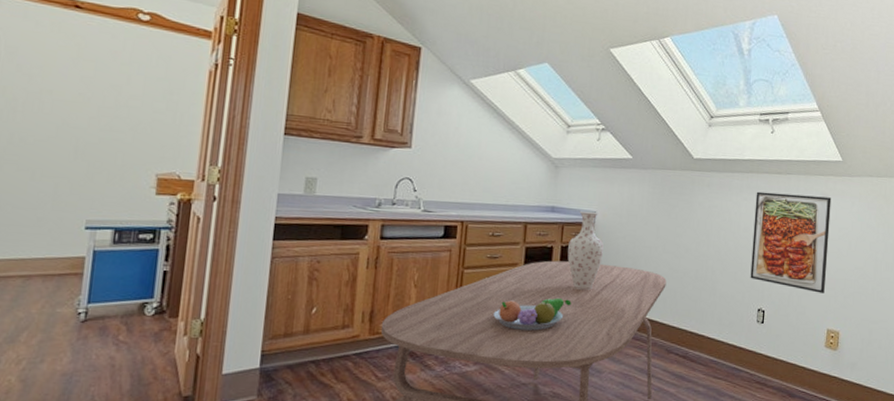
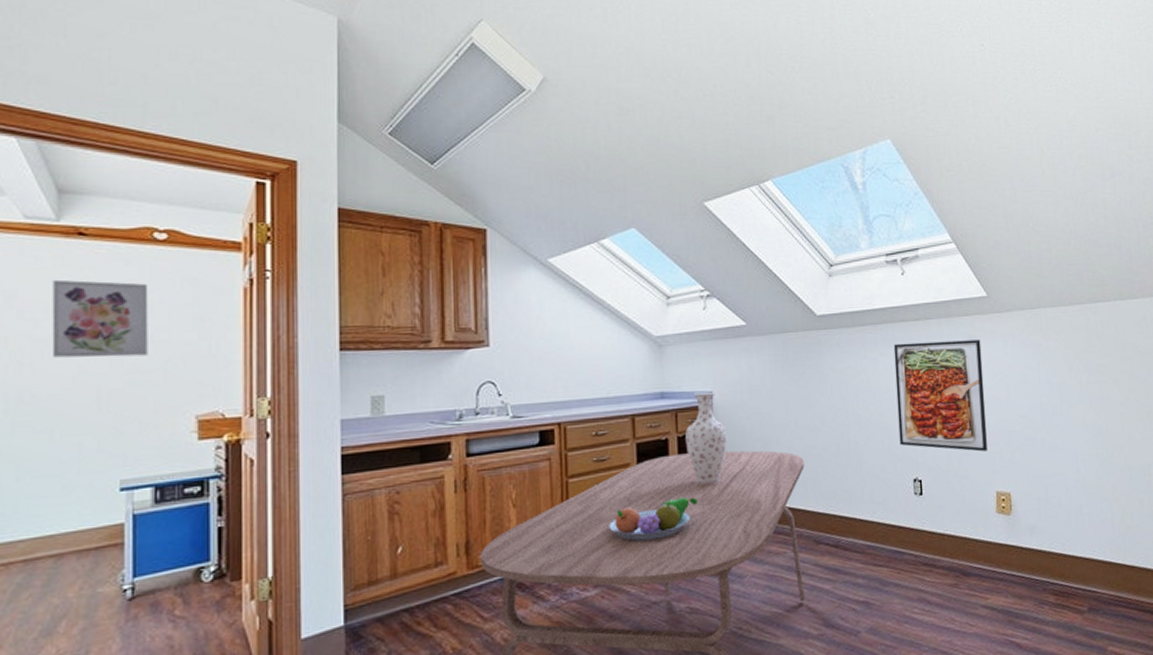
wall art: none [41,42,129,118] -> present [52,279,148,358]

